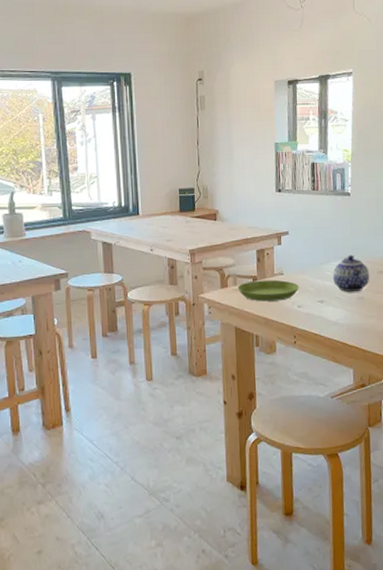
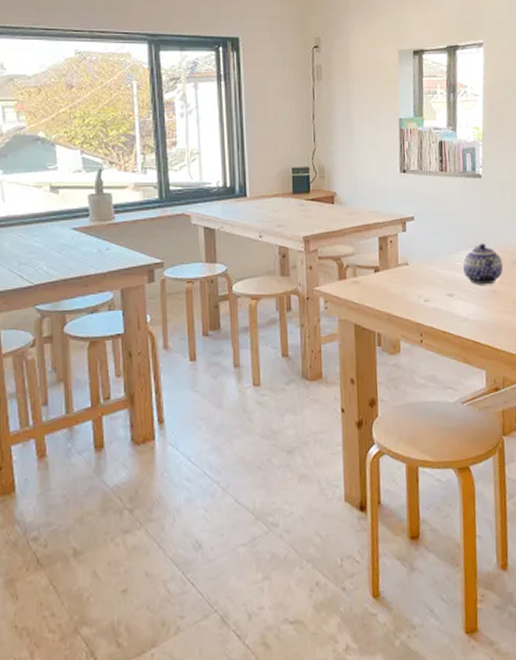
saucer: present [237,279,299,302] -> none [357,270,426,295]

